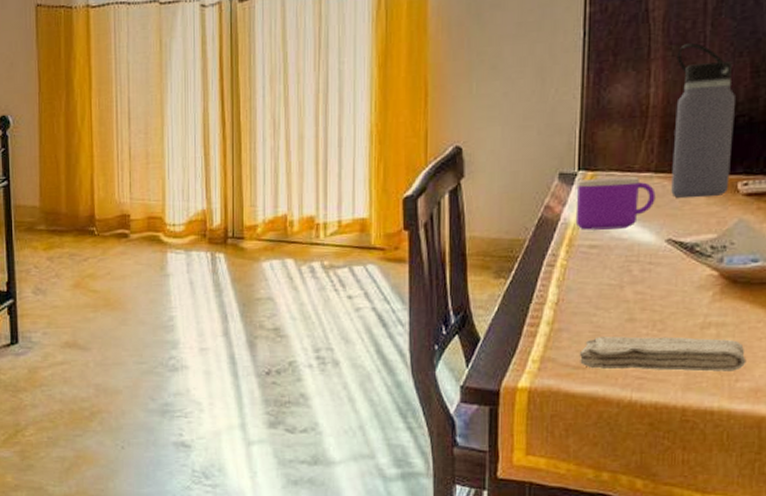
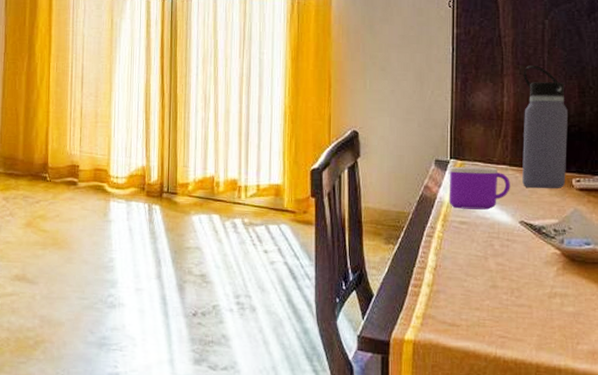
washcloth: present [580,336,747,372] -> none [454,299,585,335]

